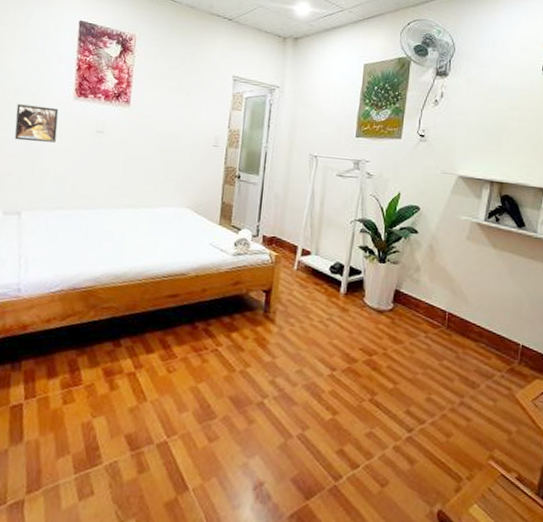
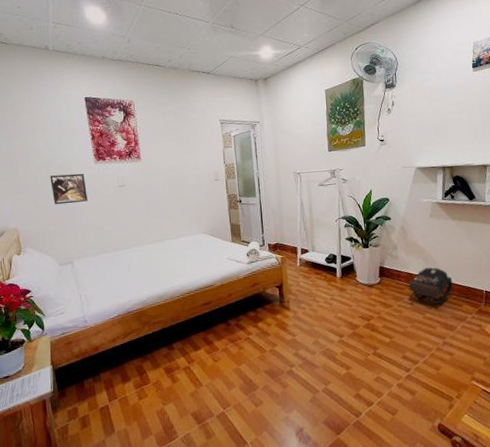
backpack: none [426,301,483,353] -> present [408,267,454,305]

